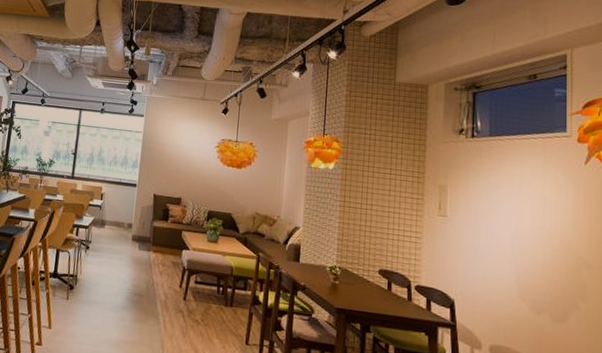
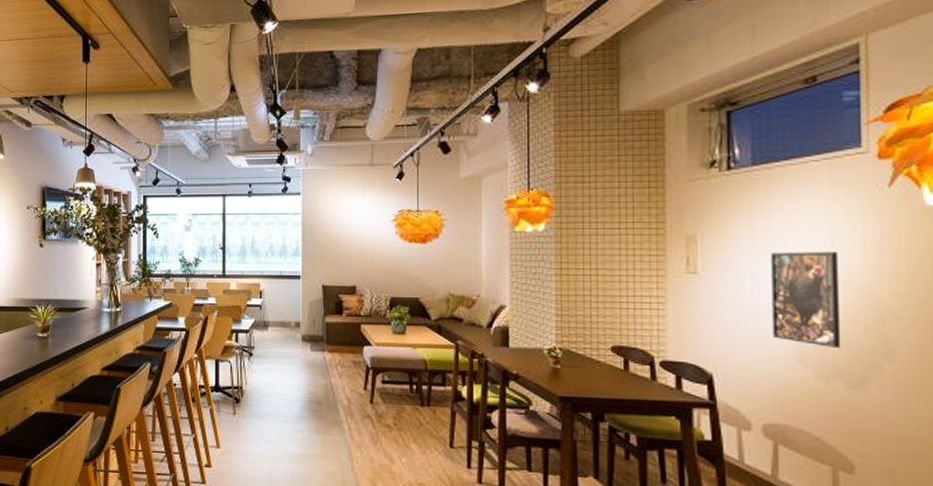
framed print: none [500,206,549,289] -> present [771,251,841,349]

